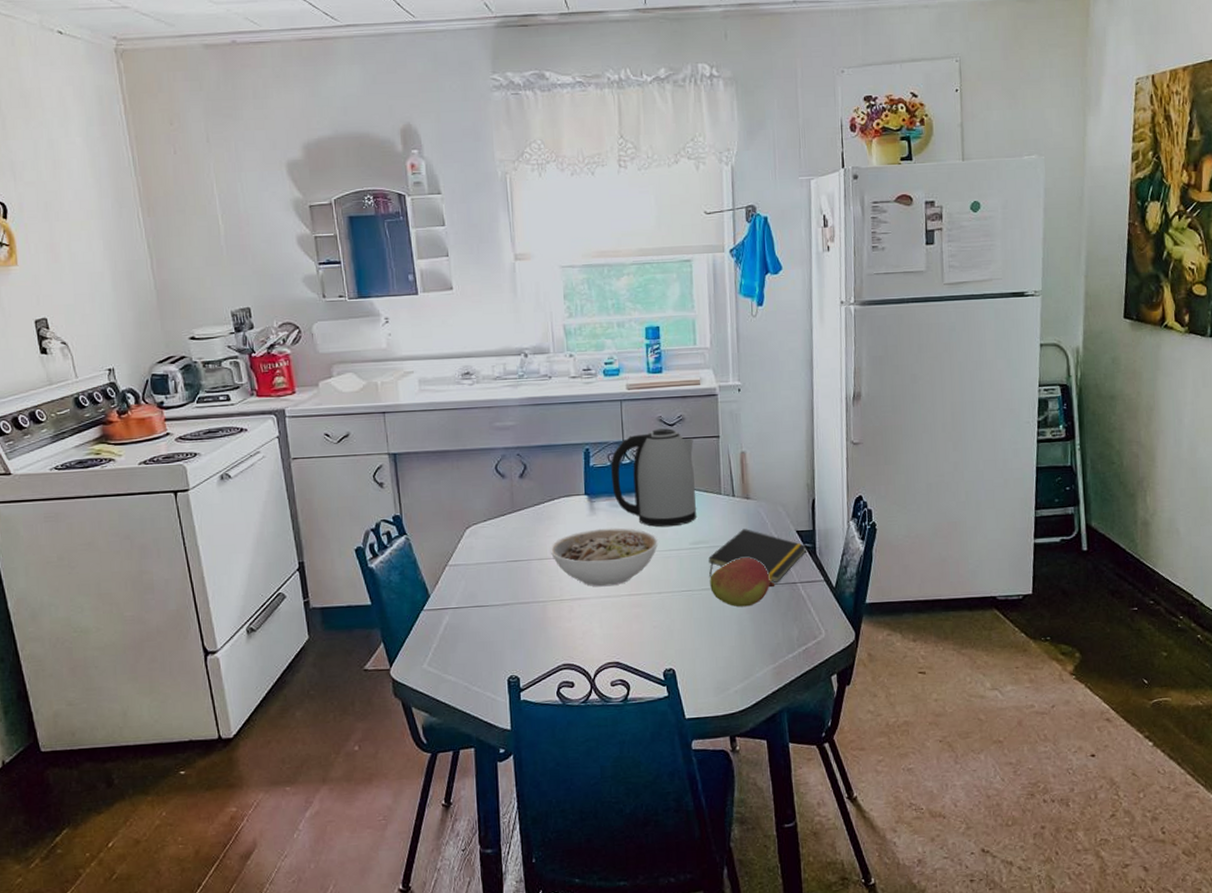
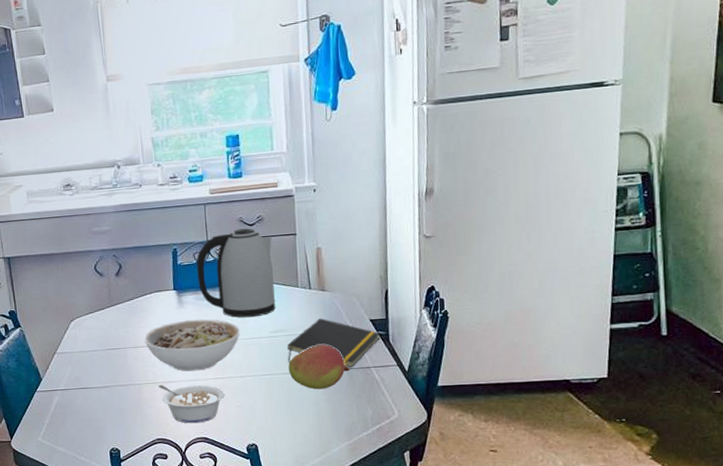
legume: none [565,601,640,646] -> present [158,384,225,424]

